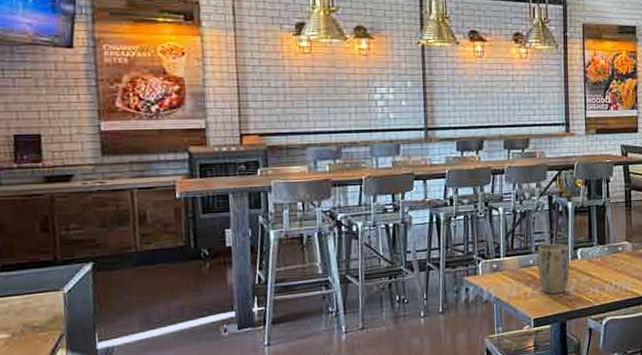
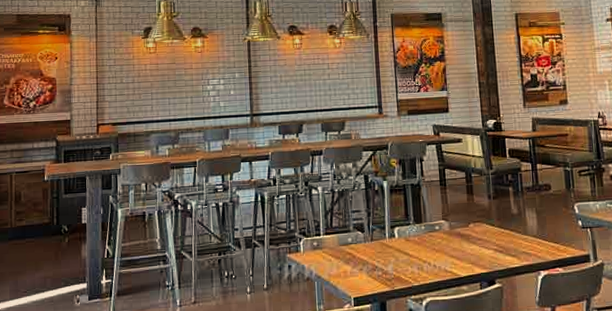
plant pot: present [537,243,570,295] -> none [355,222,388,273]

